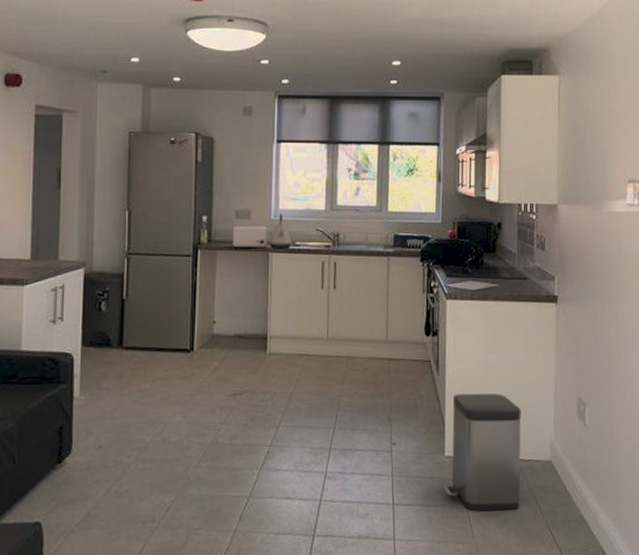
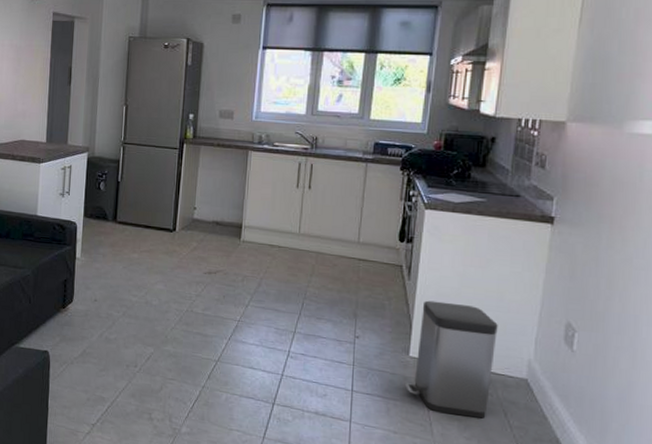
toaster: present [232,226,270,249] -> none [215,125,250,147]
kettle: present [270,213,292,250] -> none [250,115,271,149]

